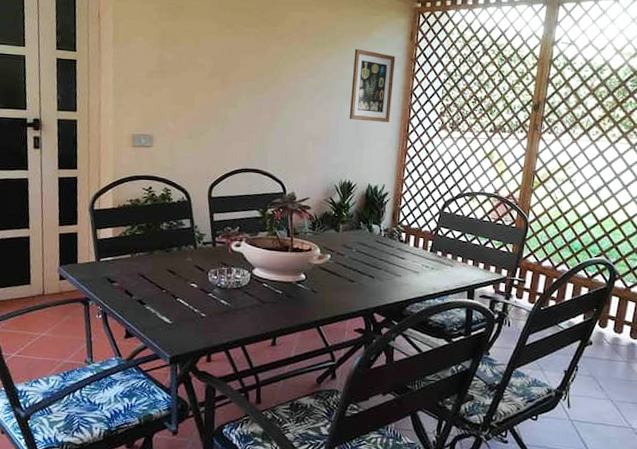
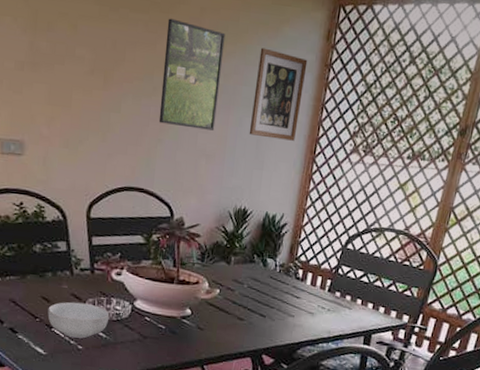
cereal bowl: none [173,273,230,307] -> present [47,302,110,339]
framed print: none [270,30,324,118] -> present [158,18,226,131]

